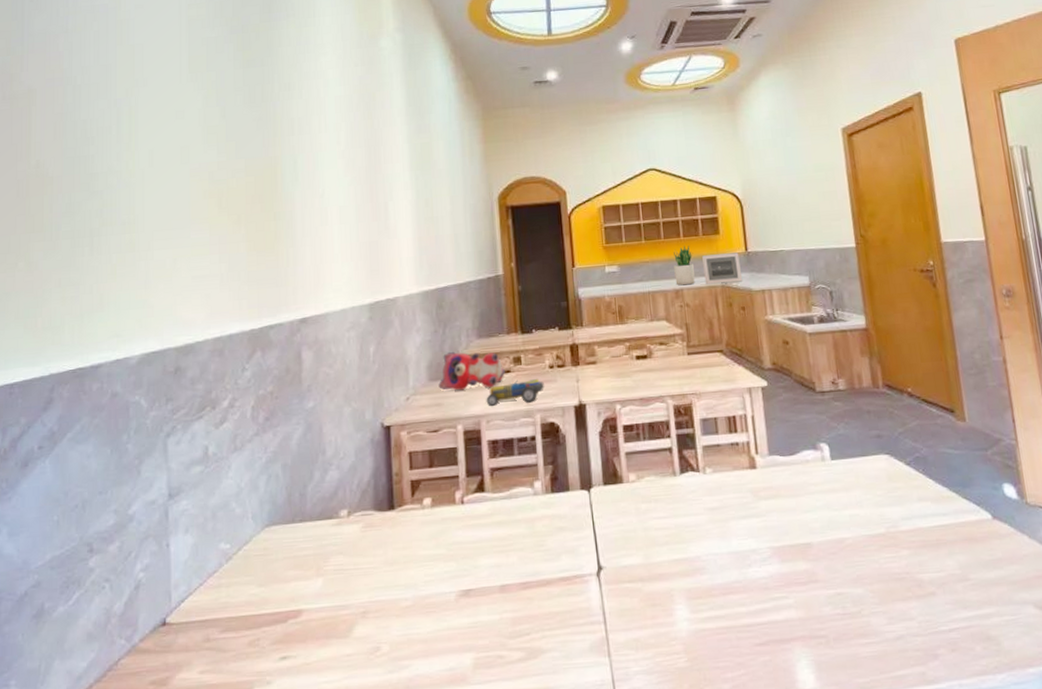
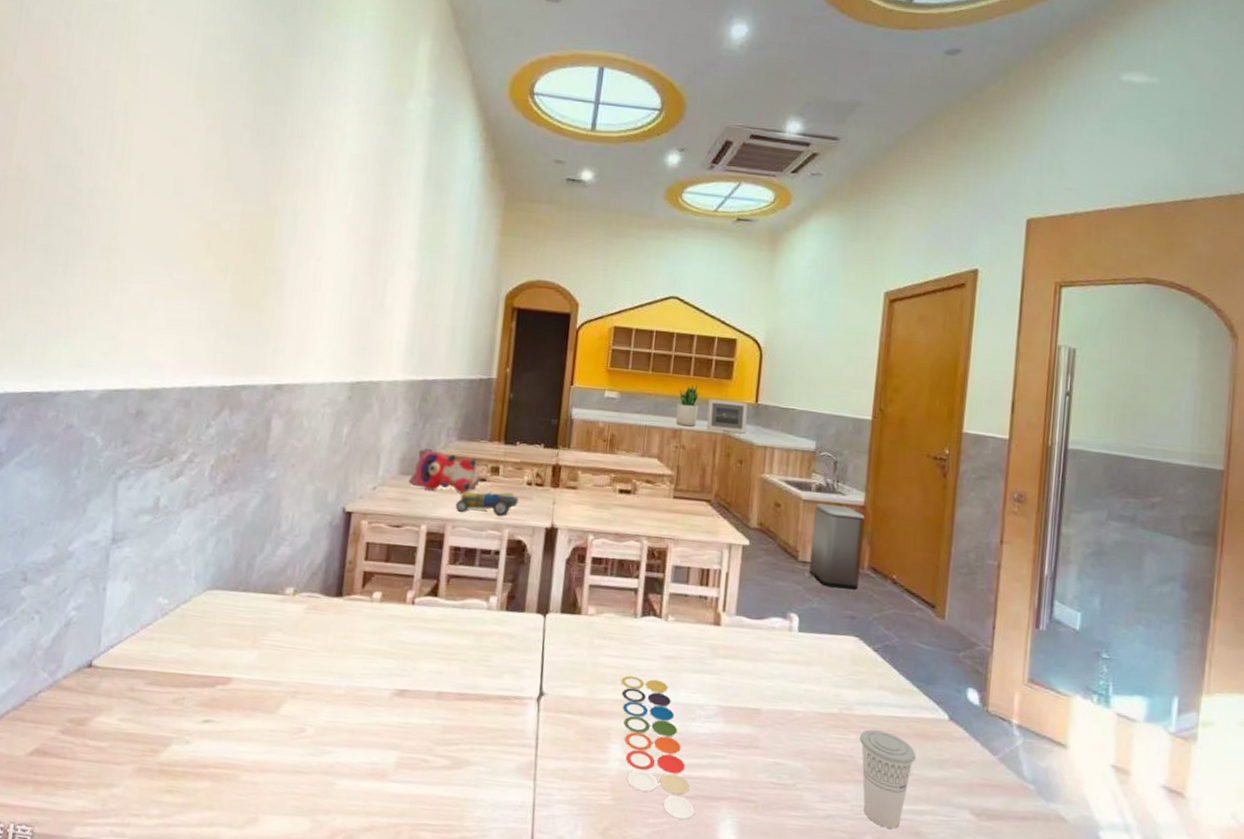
paint palette: none [673,533,769,669] -> present [621,675,694,820]
pedal bin: none [821,331,878,412] -> present [803,503,865,590]
cup: none [911,541,970,638] -> present [859,729,916,829]

